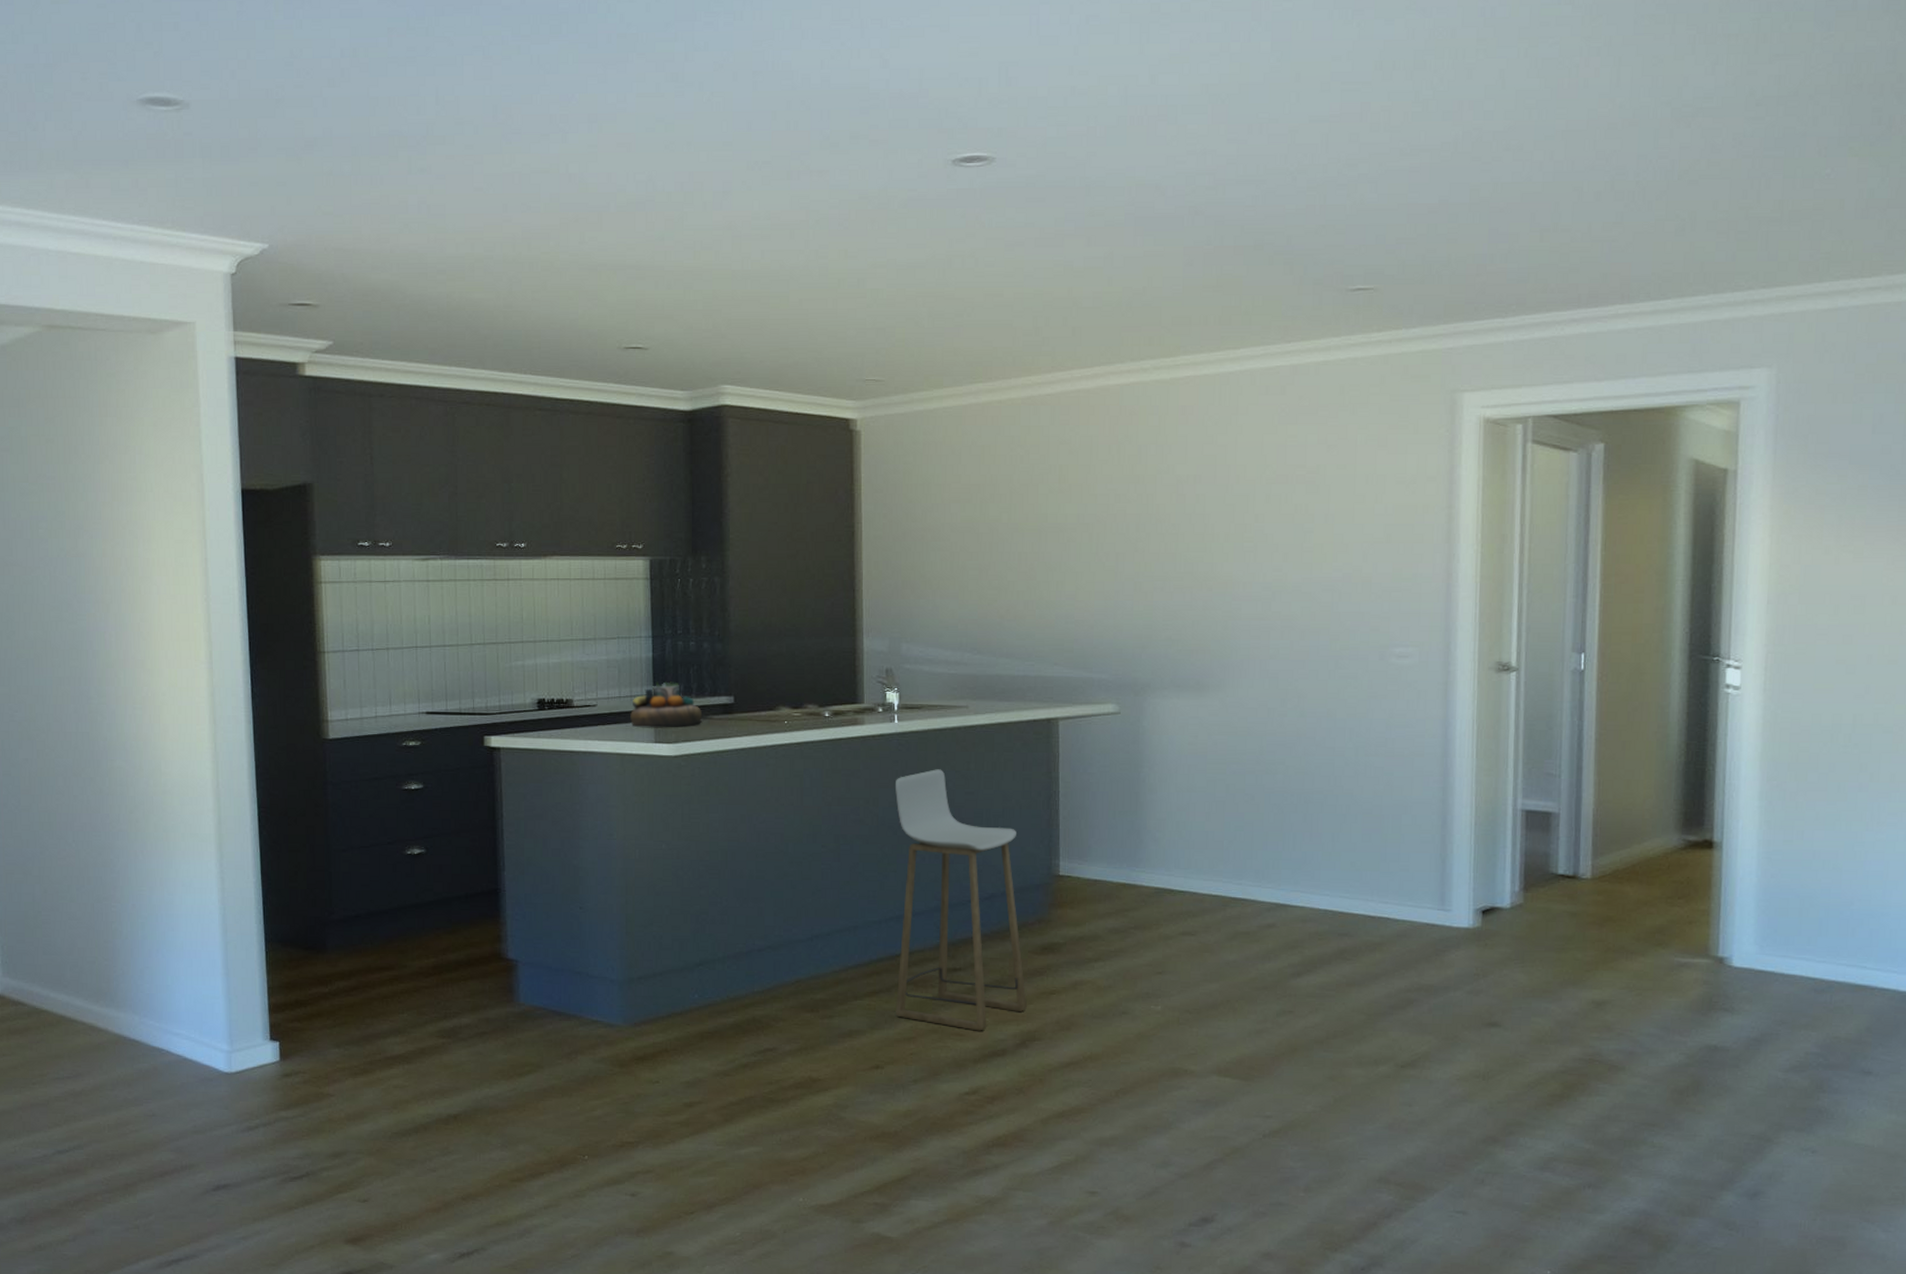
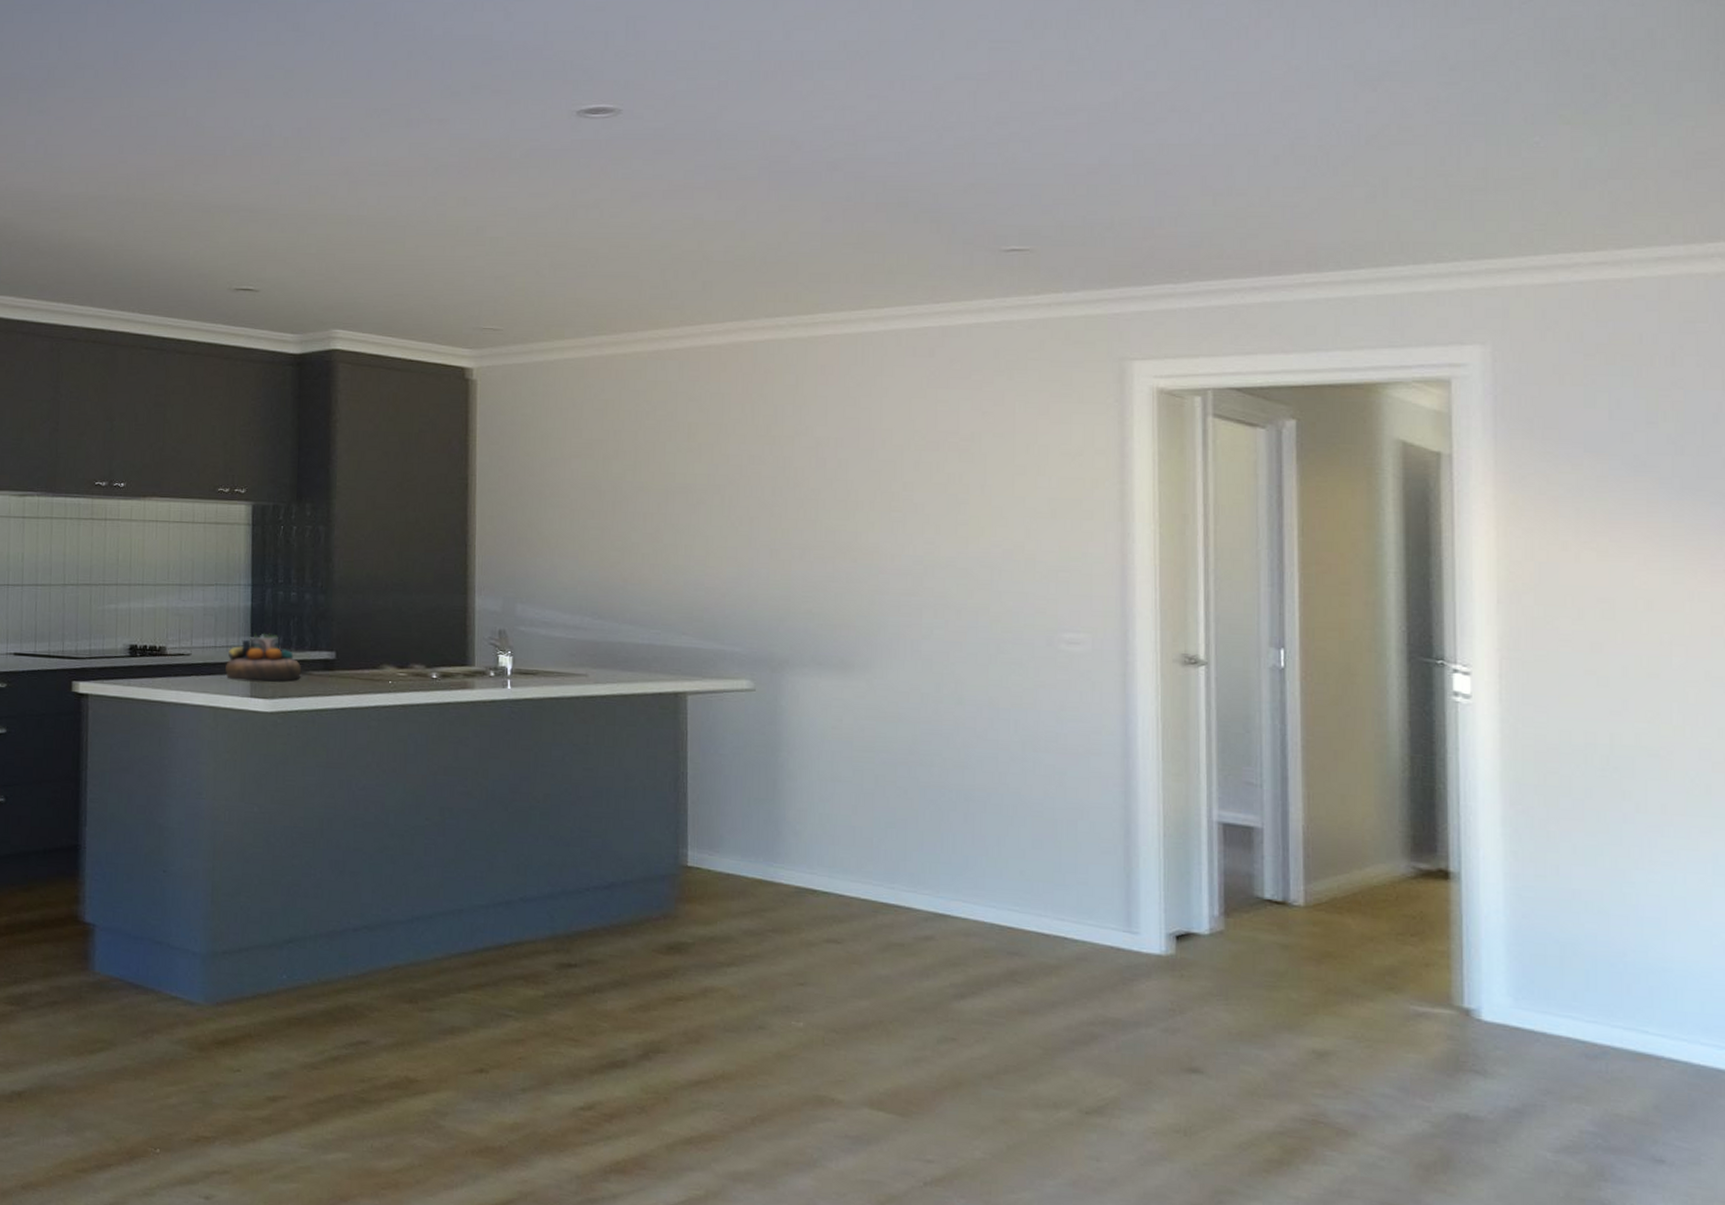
bar stool: present [894,769,1027,1031] -> none [503,741,650,1038]

